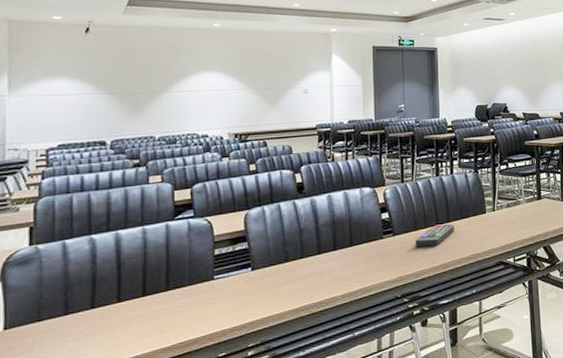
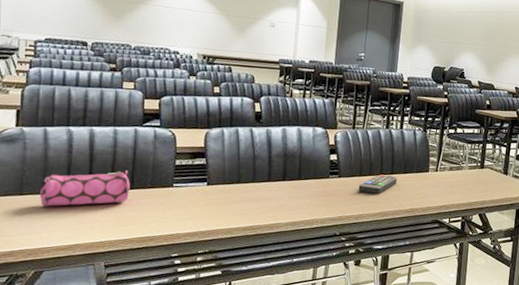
pencil case: none [62,271,165,329] -> present [40,170,130,206]

